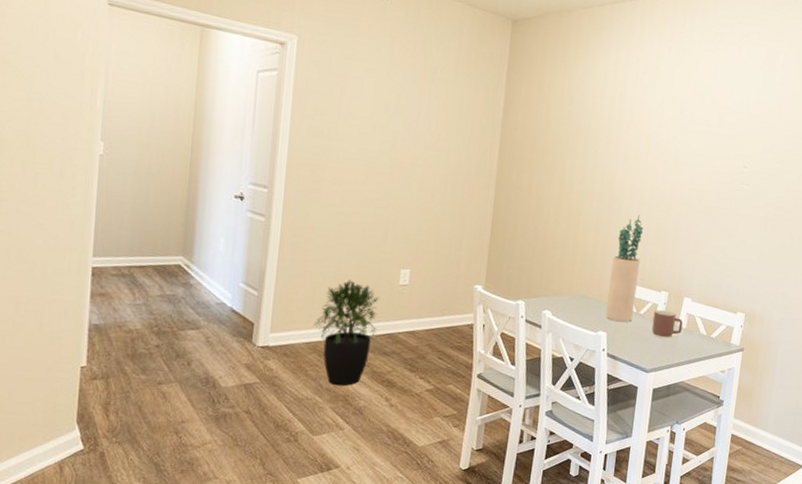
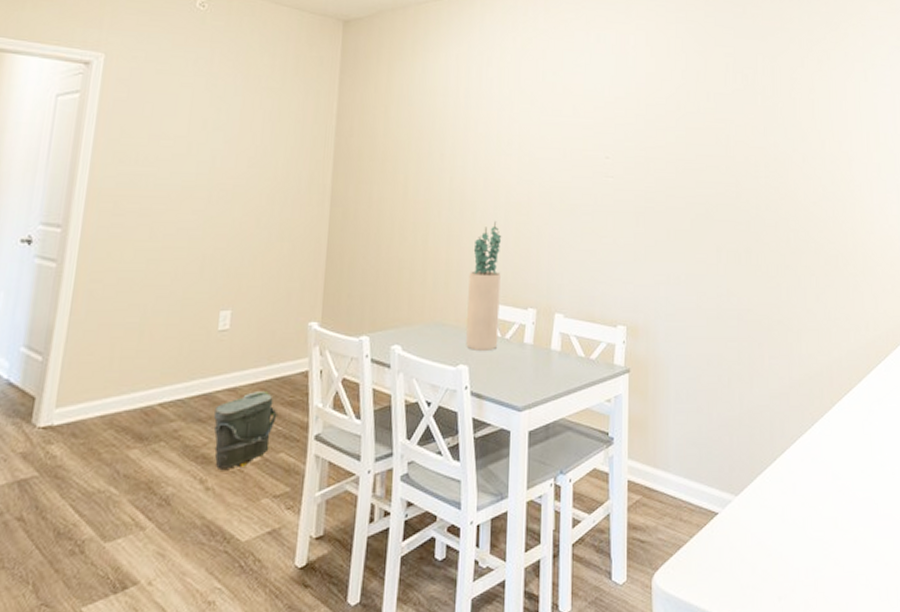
potted plant: present [313,279,380,386] -> none [110,330,195,470]
bag: none [397,335,448,393] -> present [214,390,279,469]
mug: present [651,309,683,339] -> none [520,331,556,367]

